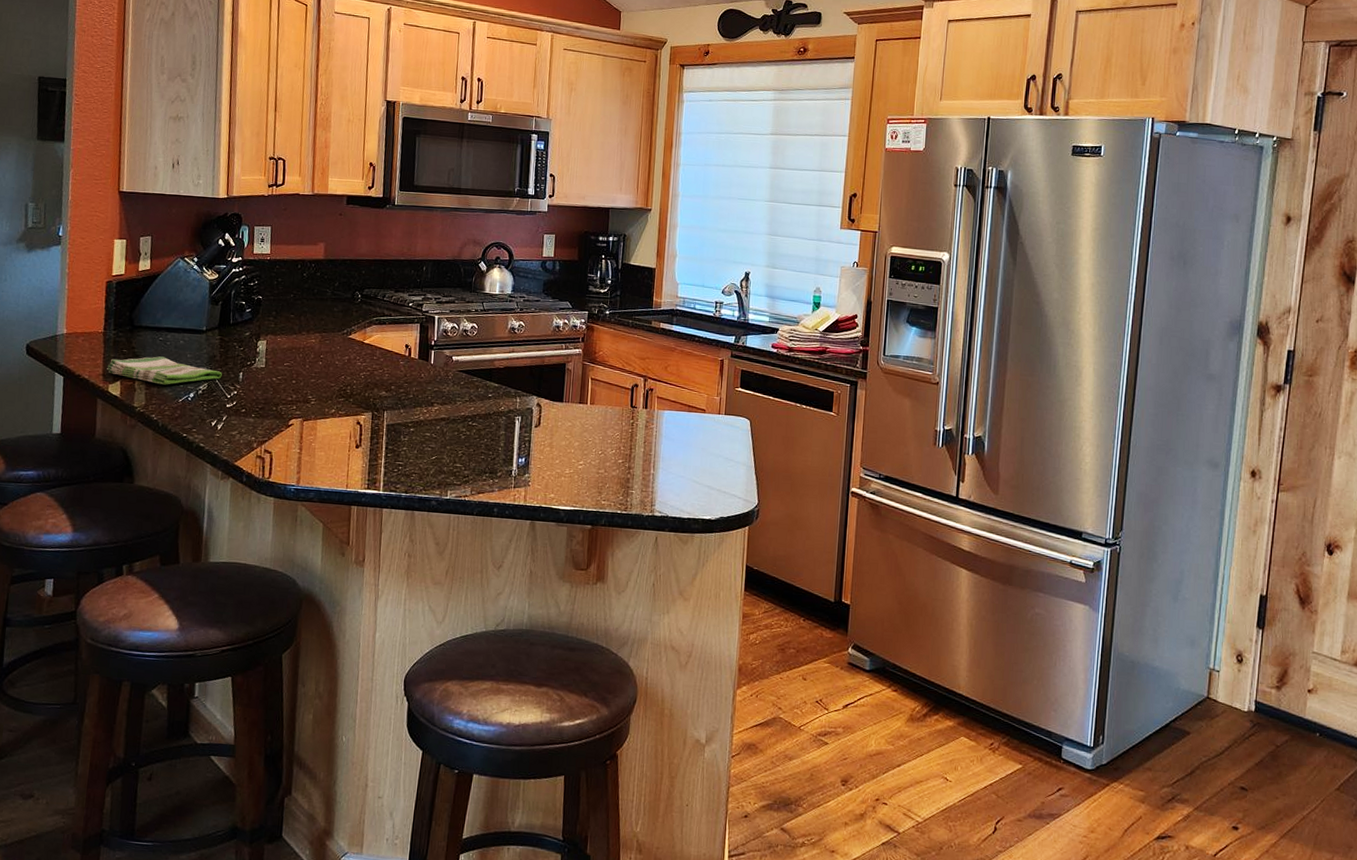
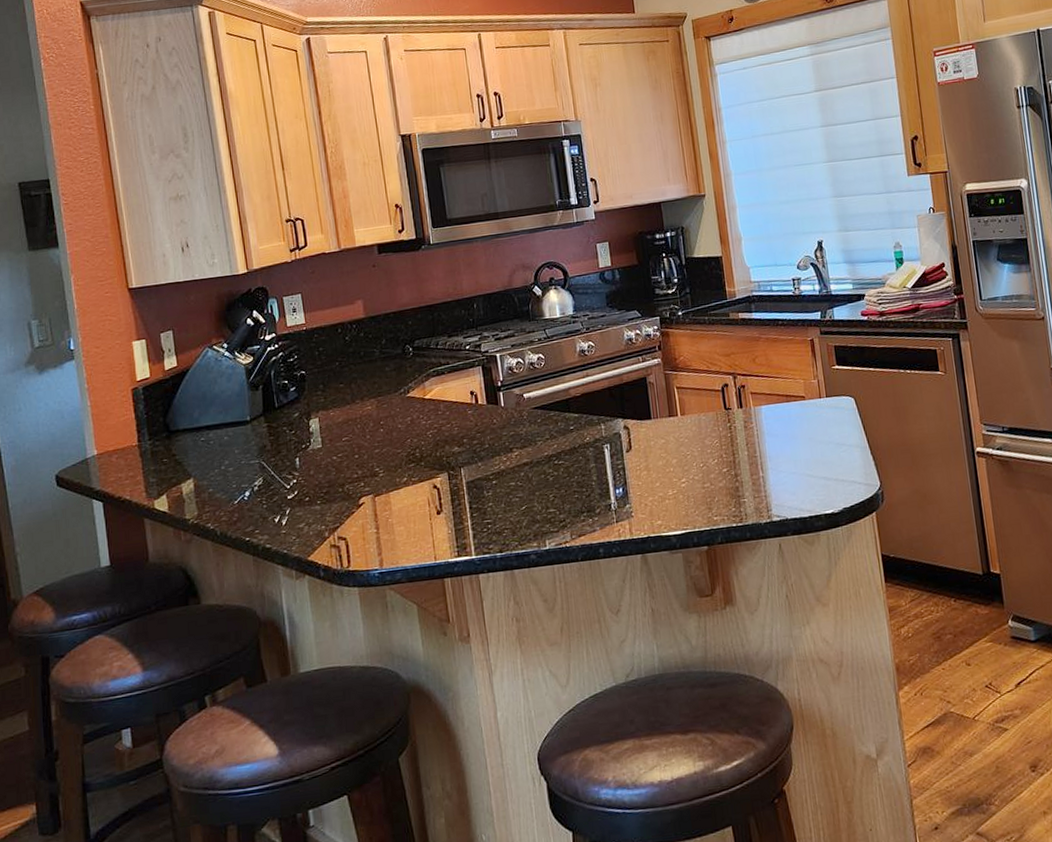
dish towel: present [107,356,222,385] -> none [149,458,277,490]

